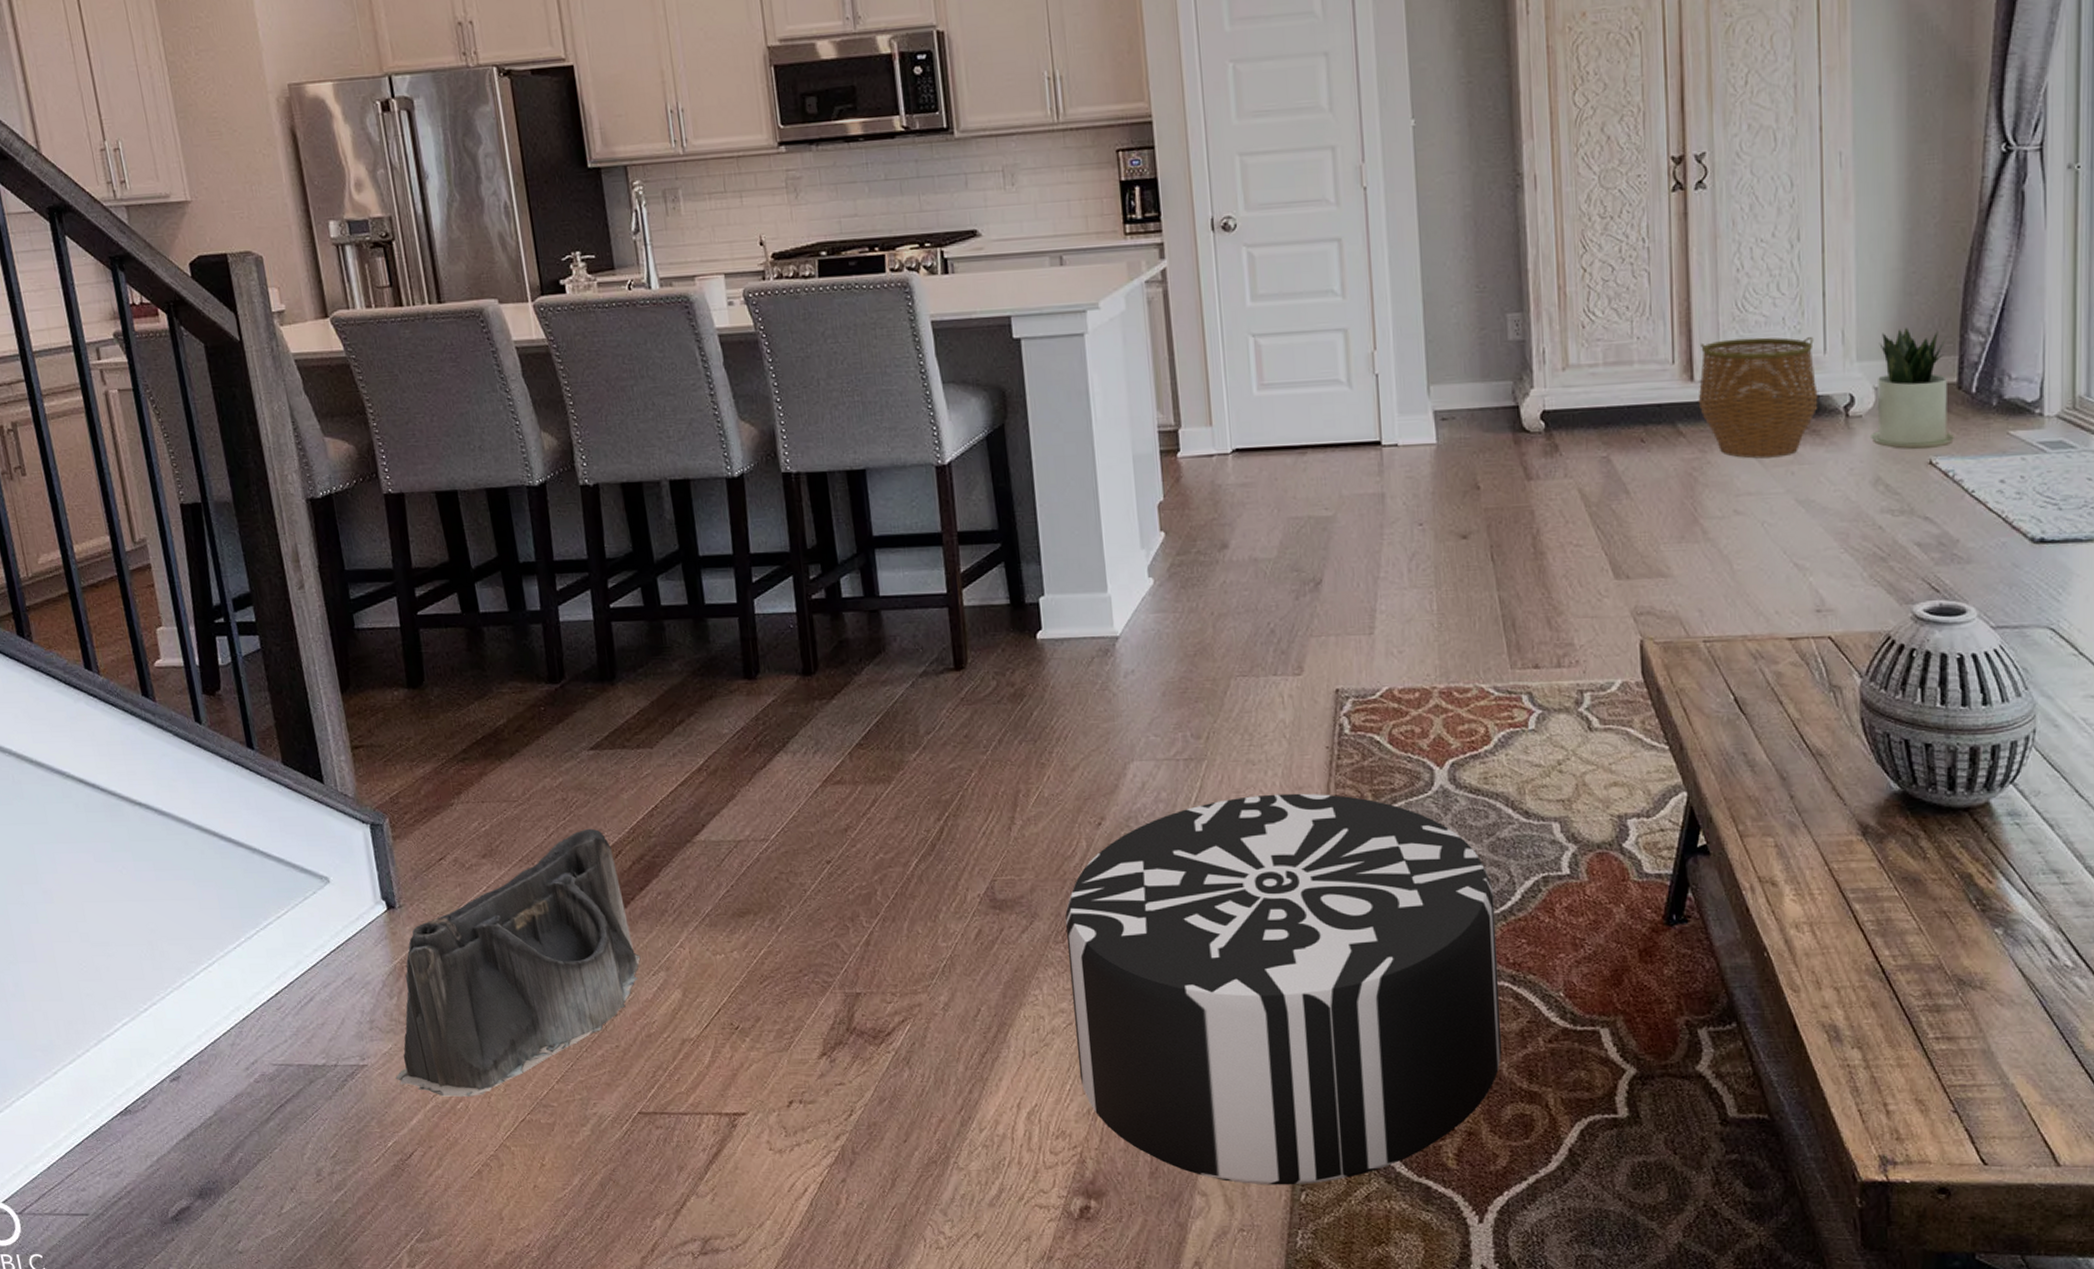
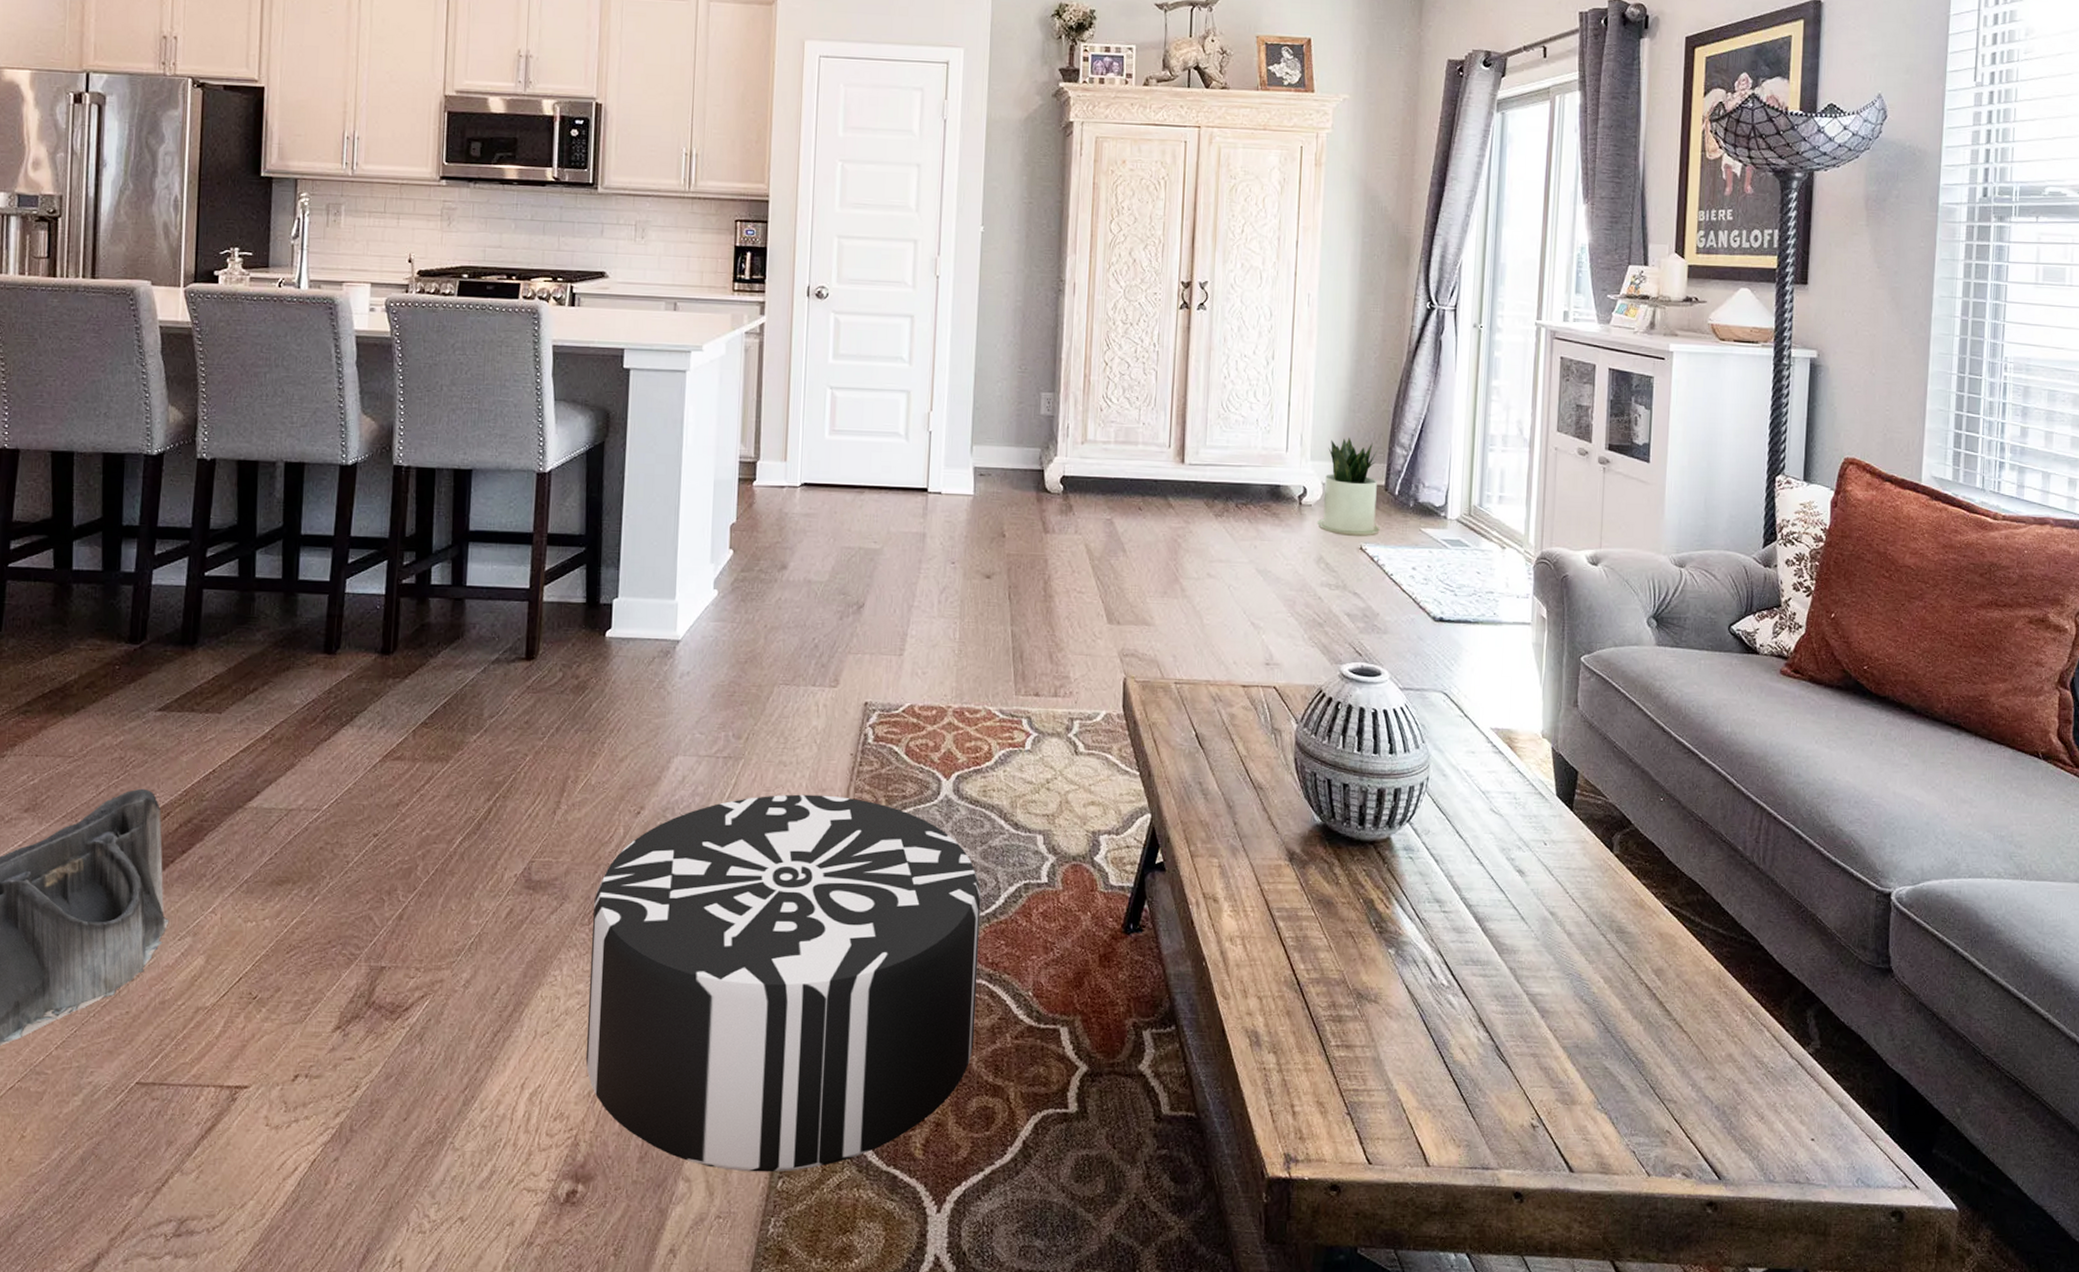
basket: present [1698,337,1818,459] -> none [1186,432,1280,533]

